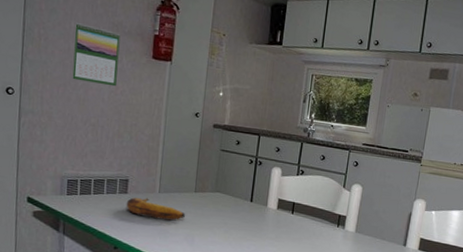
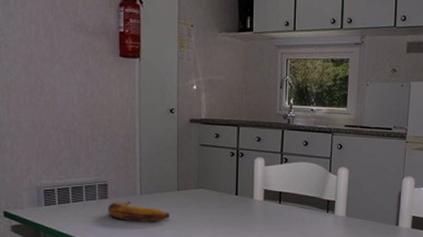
calendar: present [72,23,121,87] -> none [35,26,85,89]

